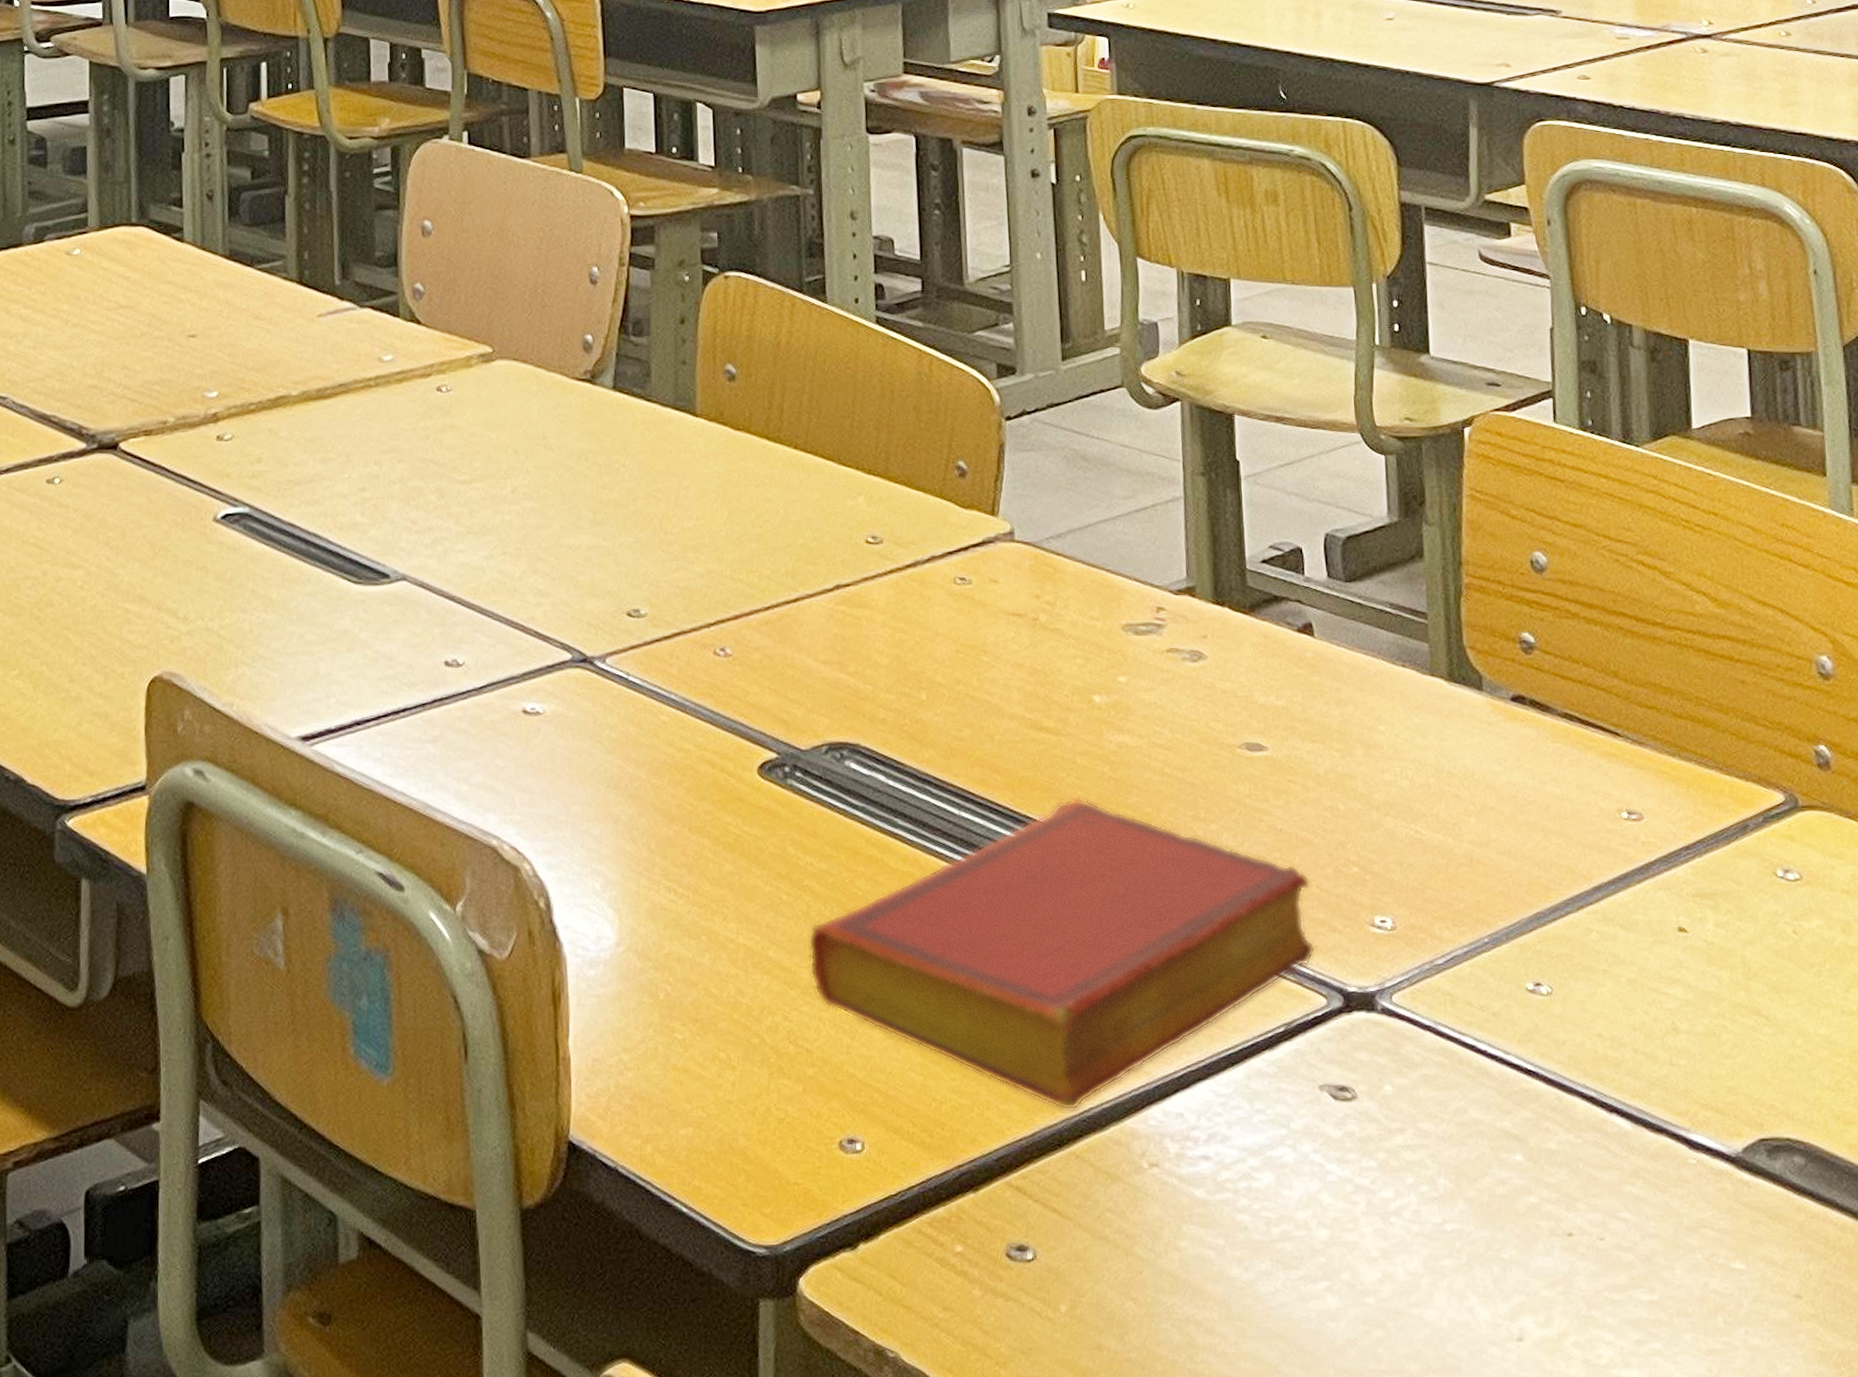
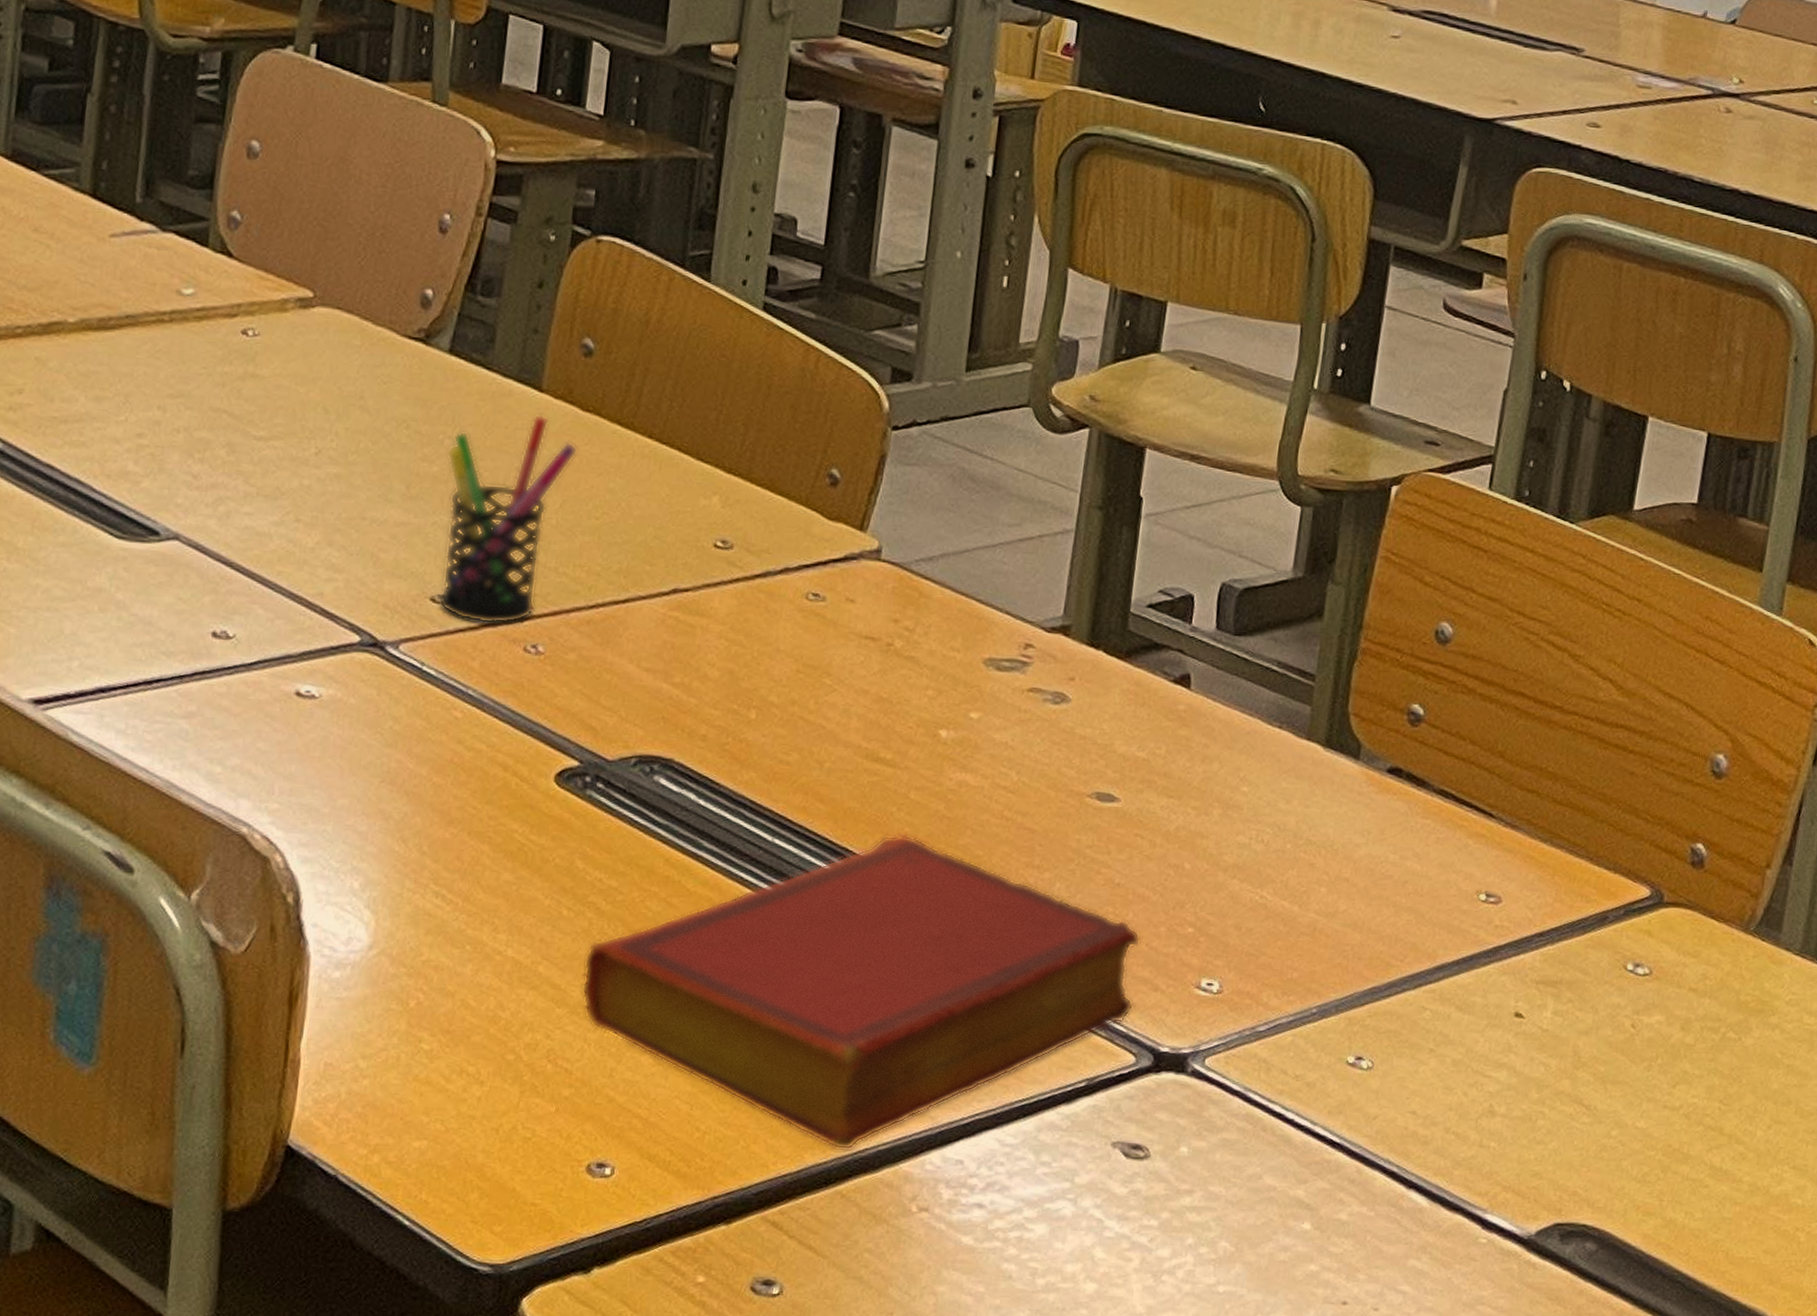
pen holder: none [624,436,736,633] -> present [438,414,579,625]

